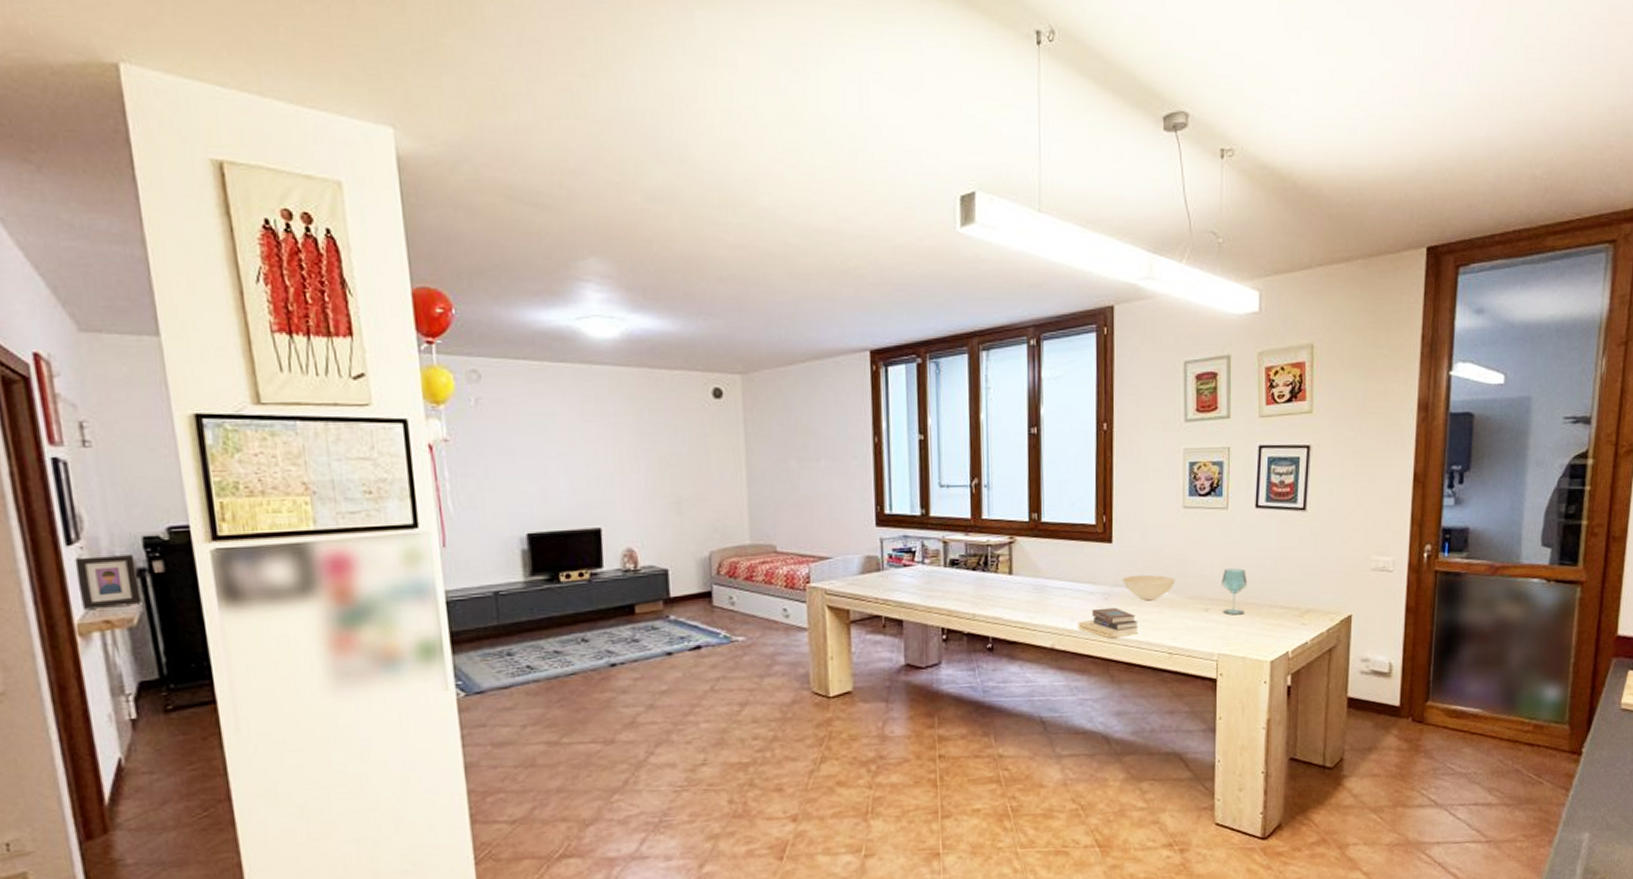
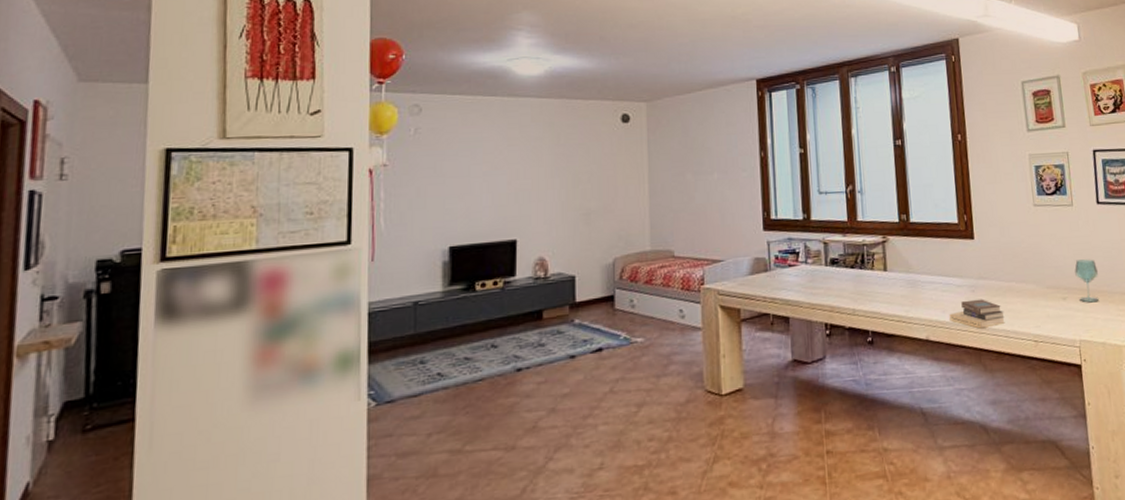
picture frame: present [75,555,142,609] -> none [26,277,85,331]
bowl: present [1122,574,1175,601] -> none [986,267,1034,292]

